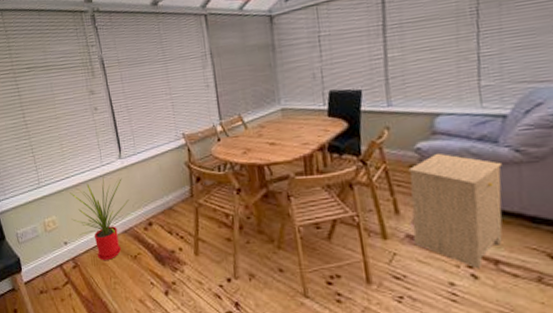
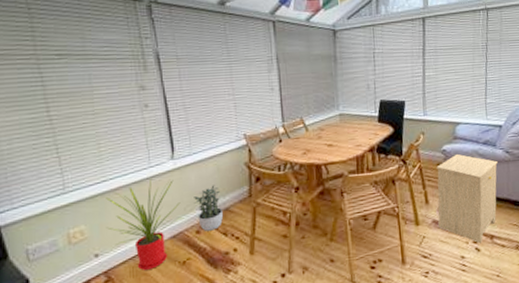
potted plant: none [140,184,168,228] -> present [194,185,223,231]

